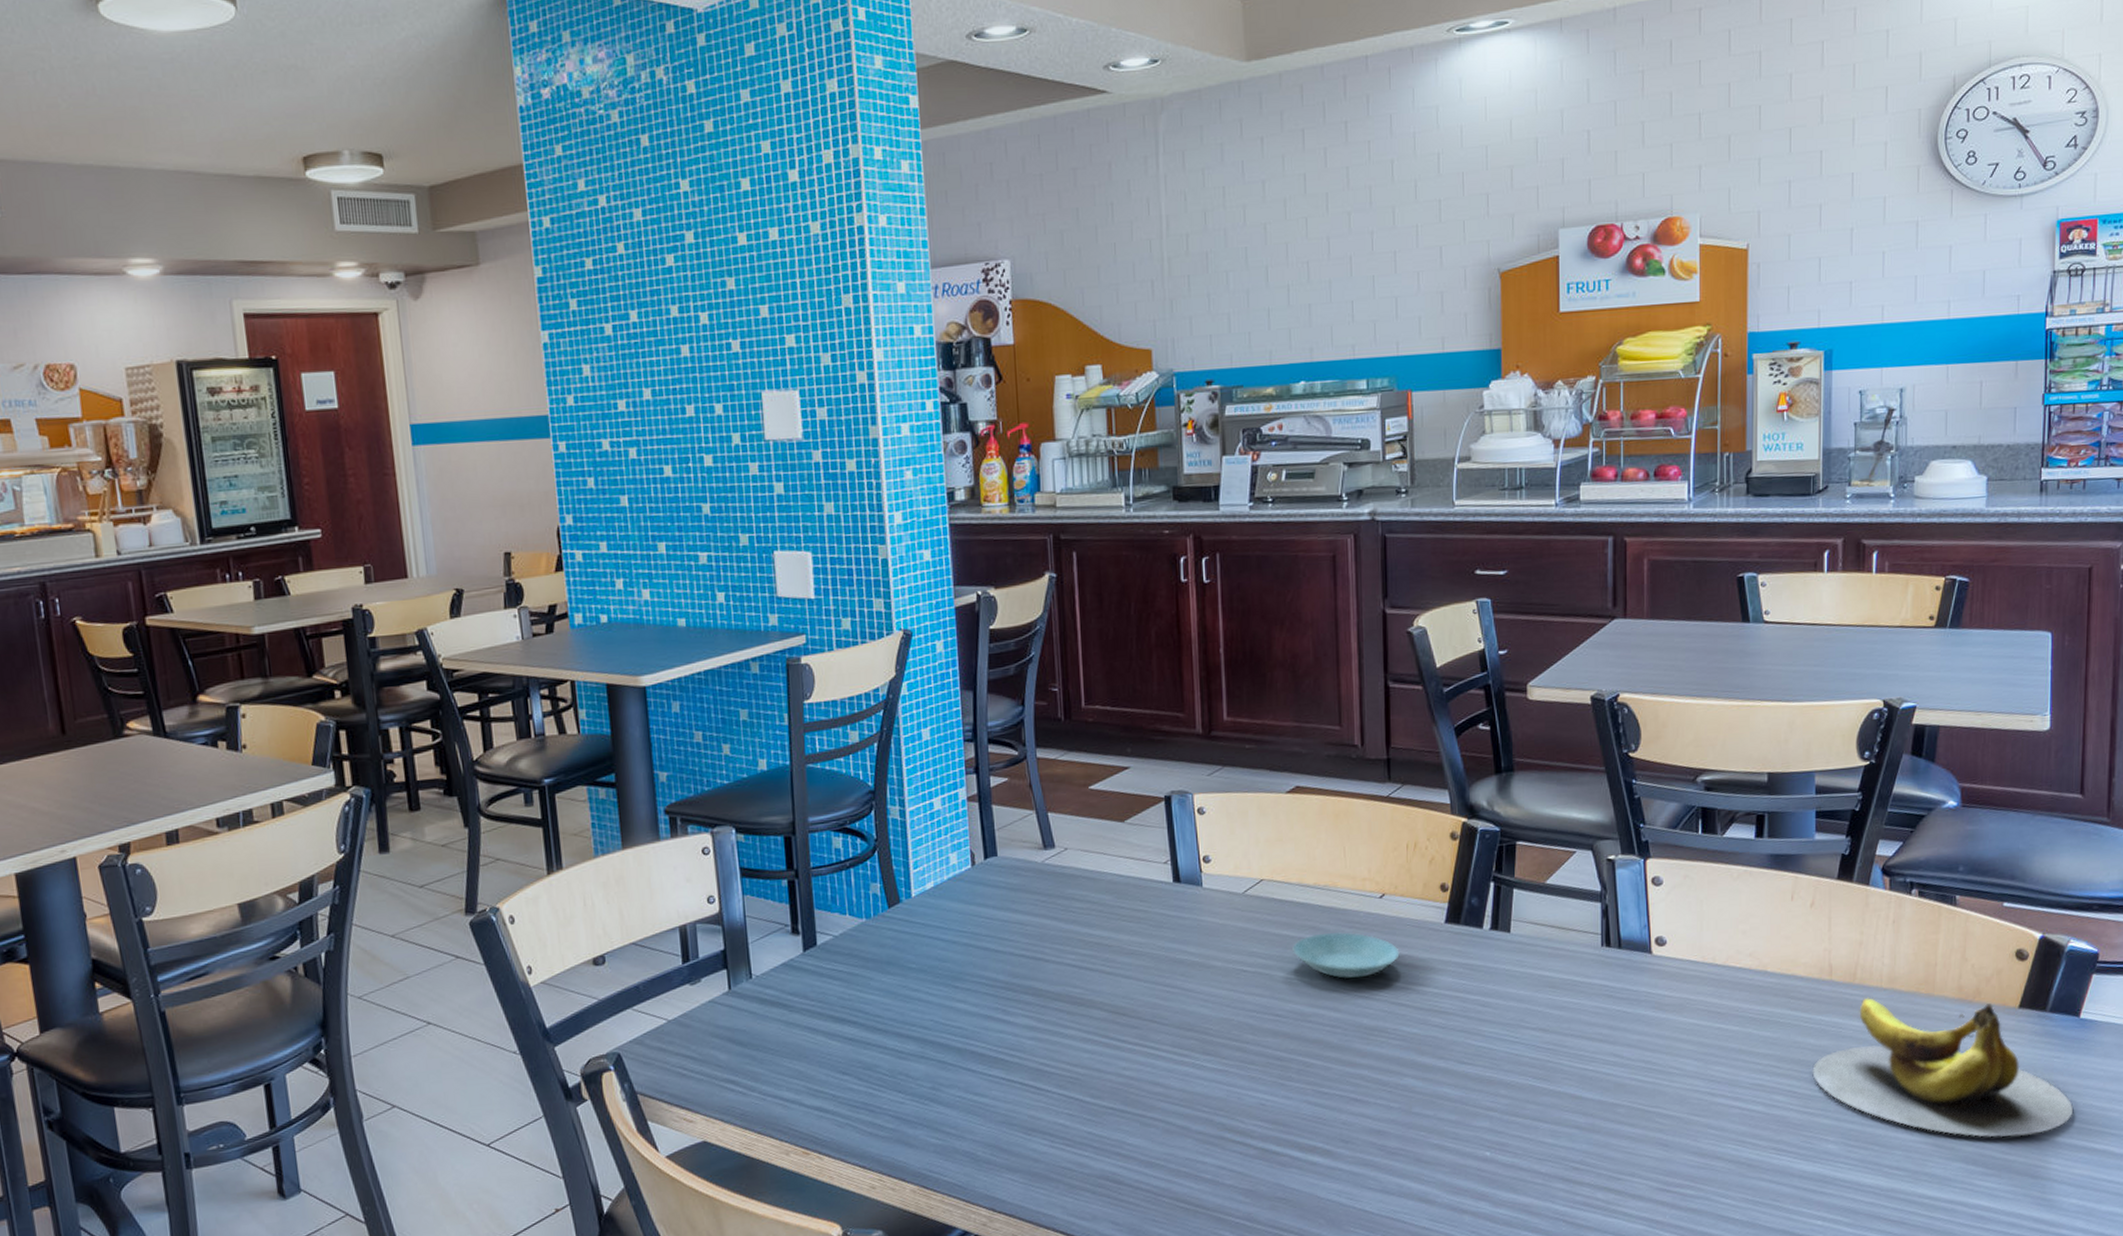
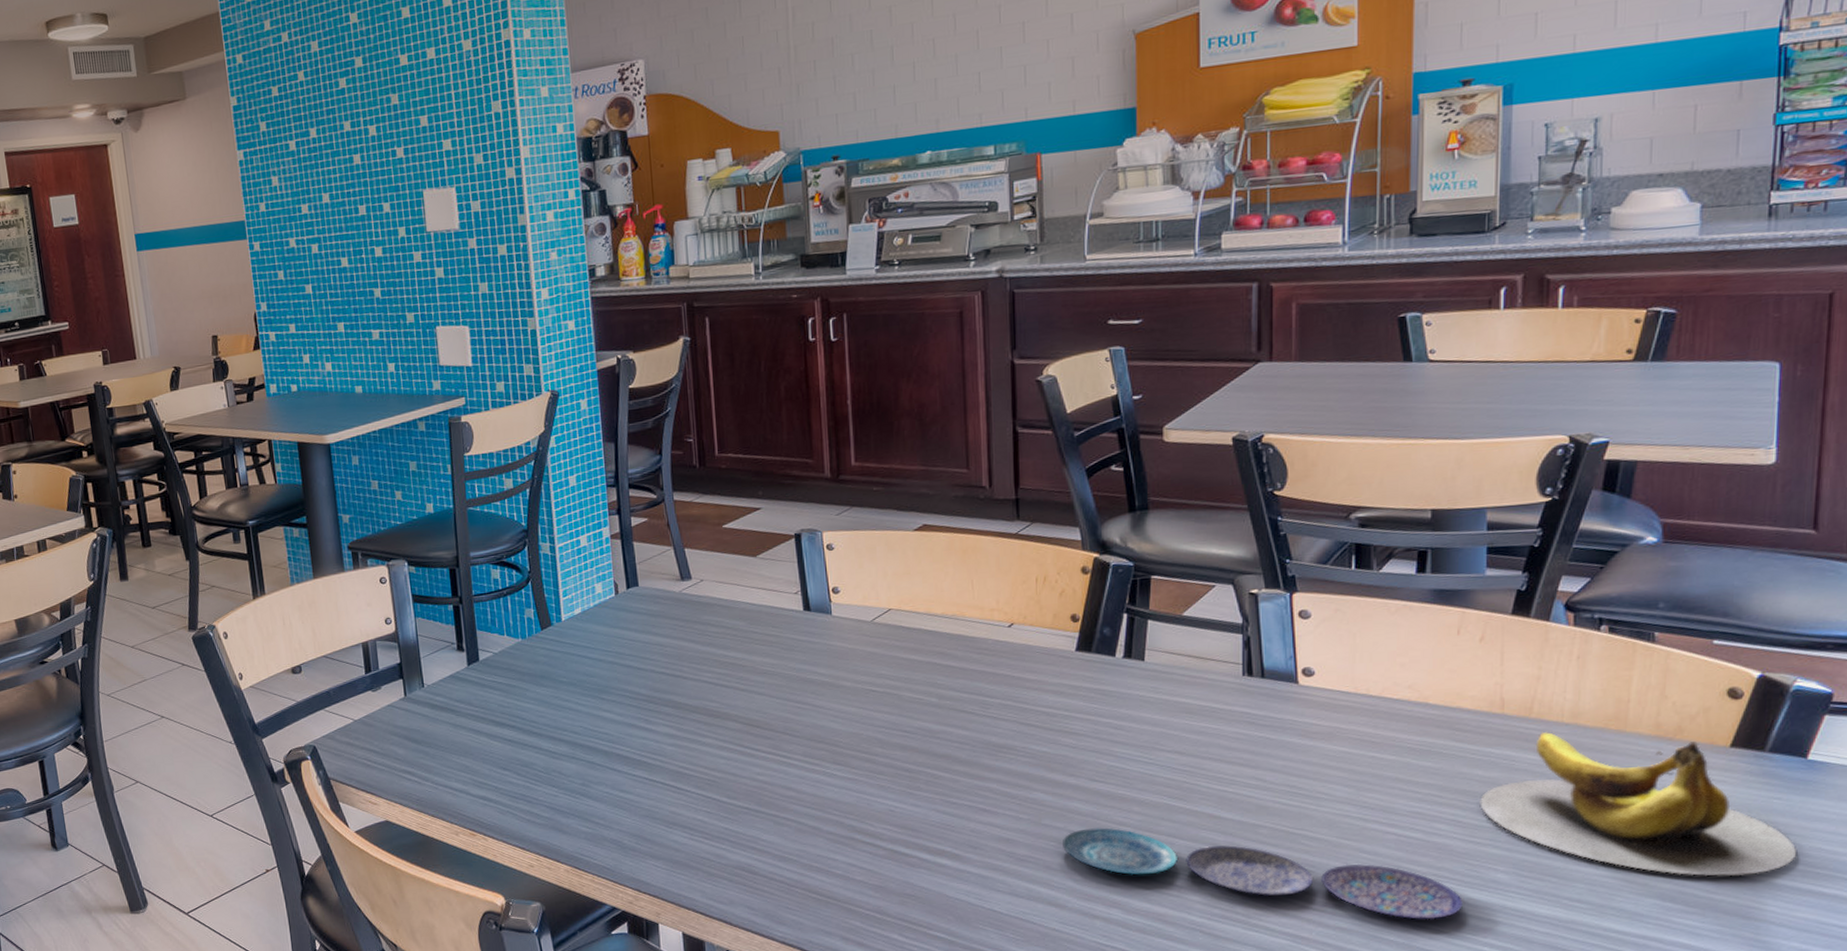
saucer: present [1292,931,1400,979] -> none [920,657,1029,700]
plate: none [1431,1114,1799,1196] -> present [1061,828,1463,920]

